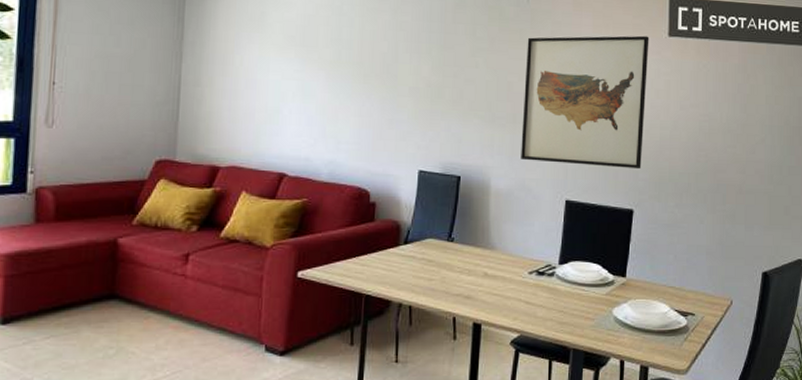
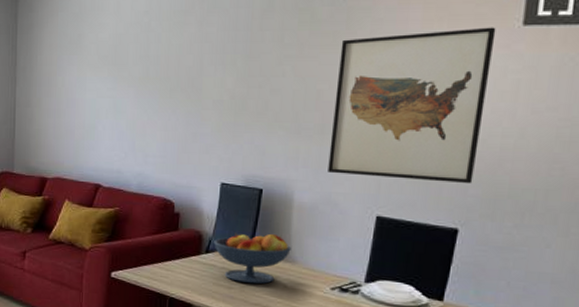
fruit bowl: none [412,220,490,274] -> present [214,232,291,284]

